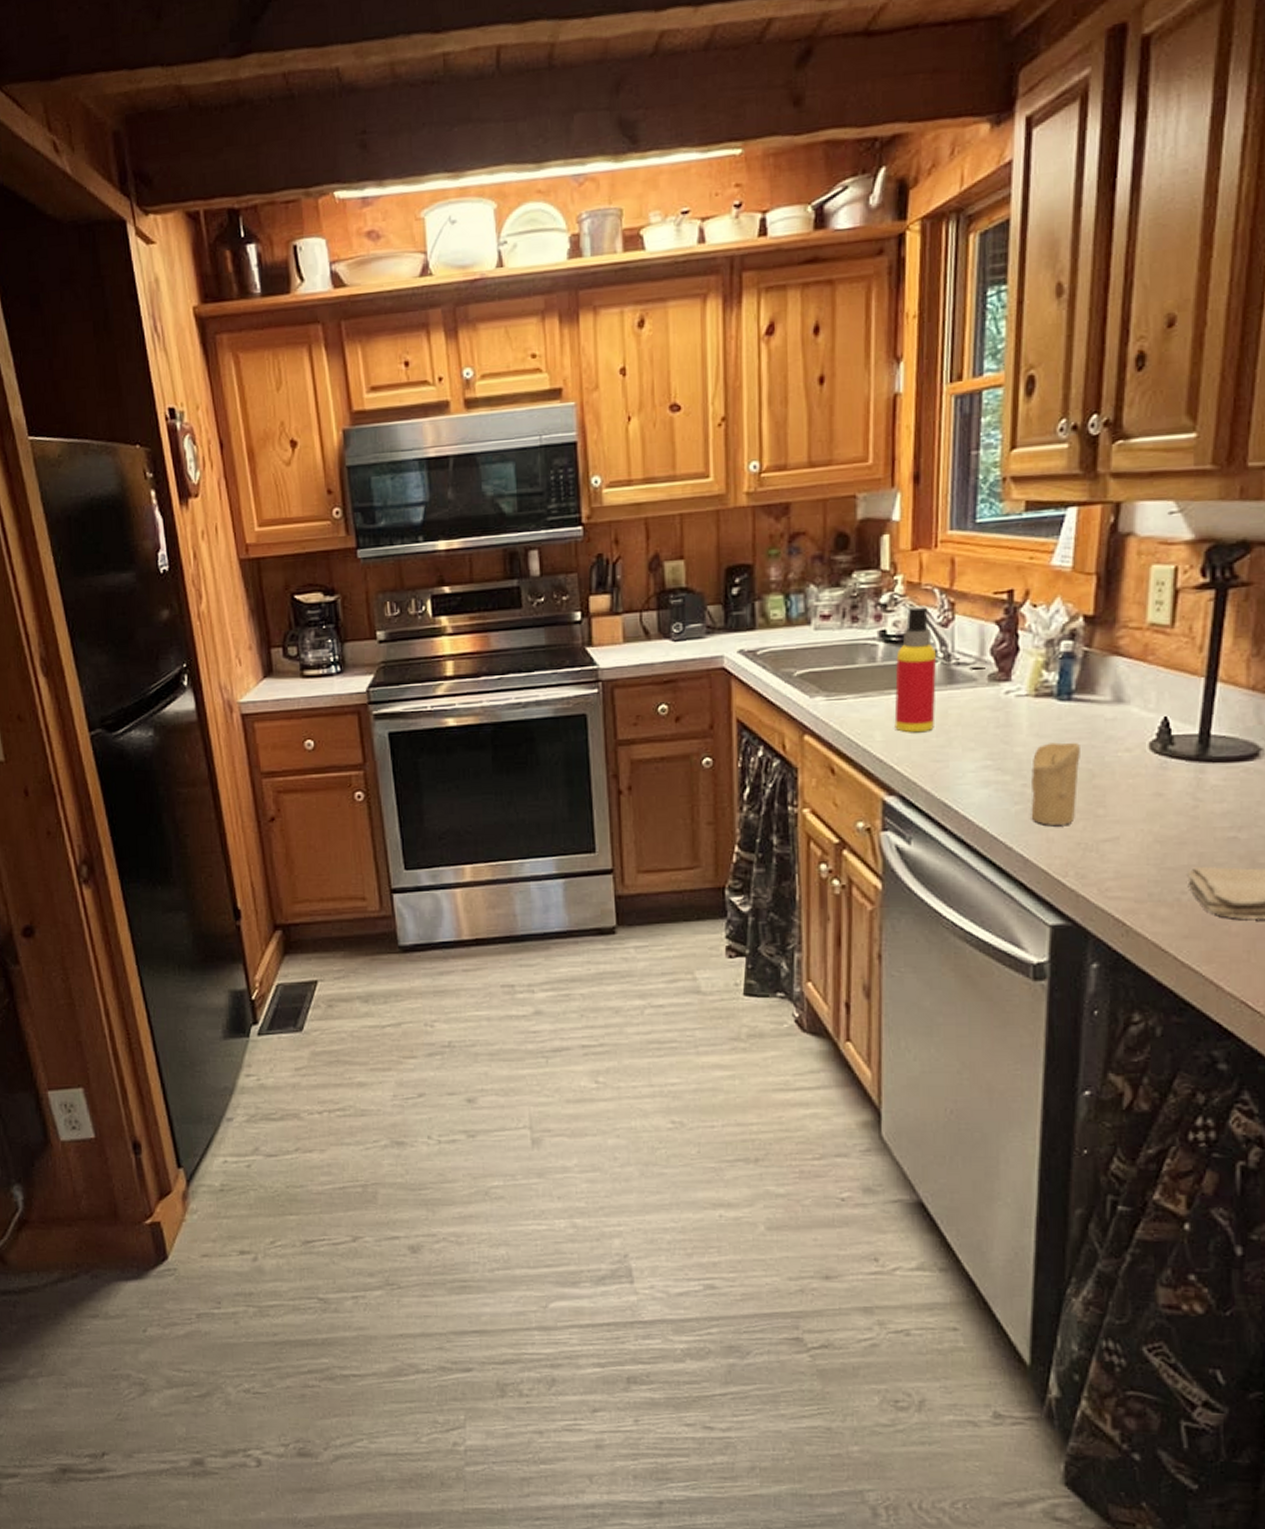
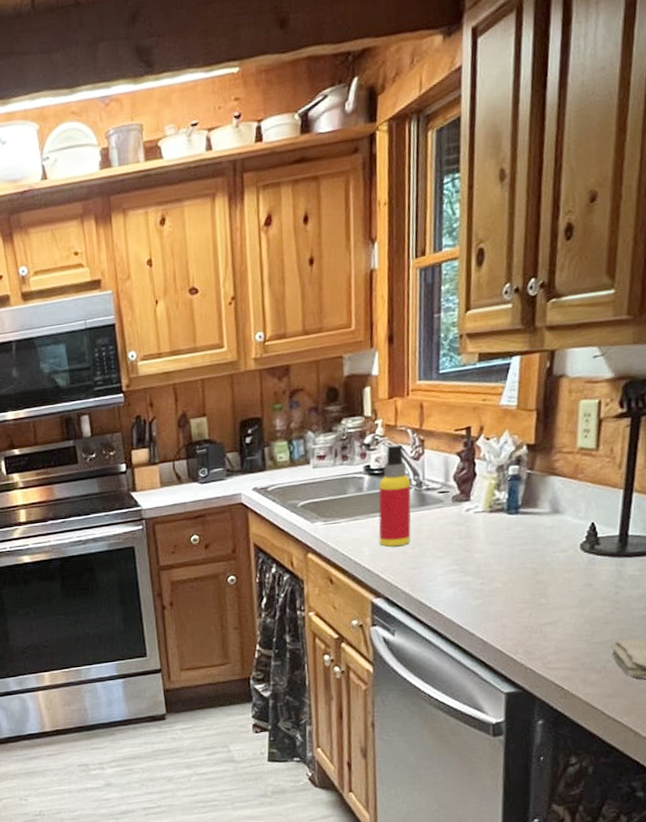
candle: present [1030,742,1080,825] -> none [487,547,526,614]

